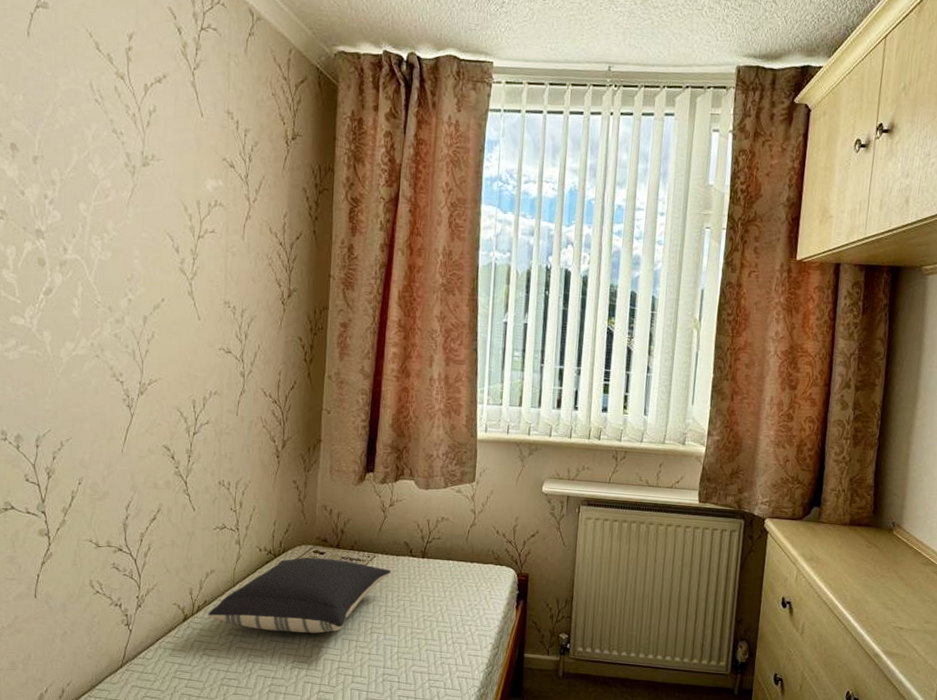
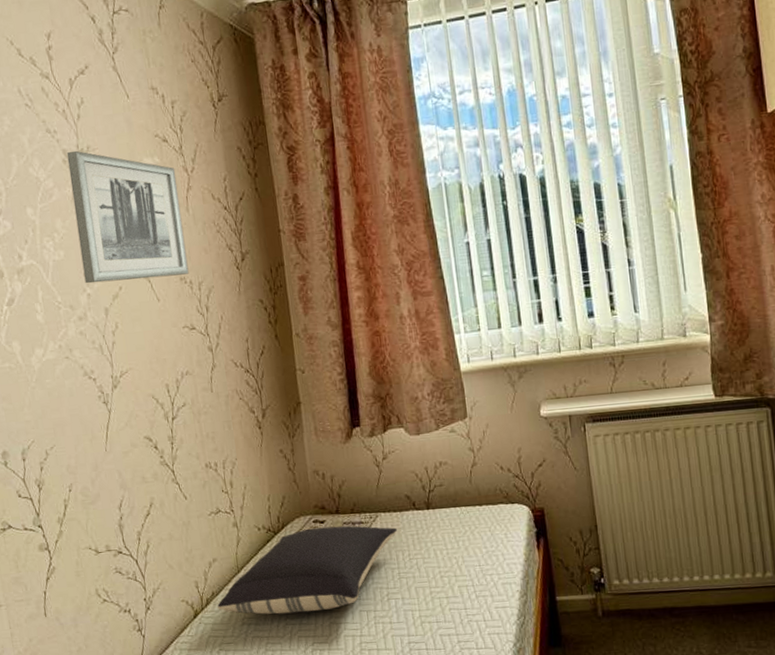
wall art: none [128,156,238,299] -> present [66,150,189,284]

